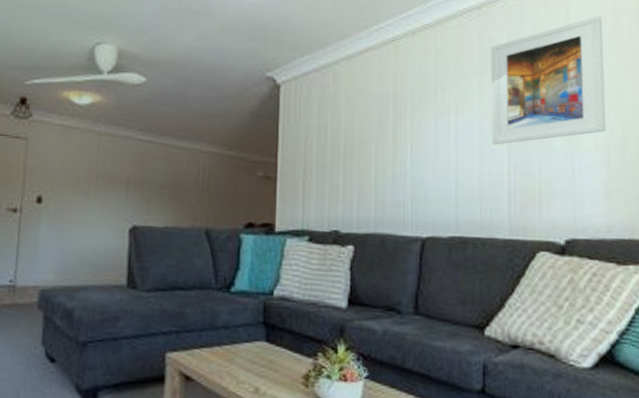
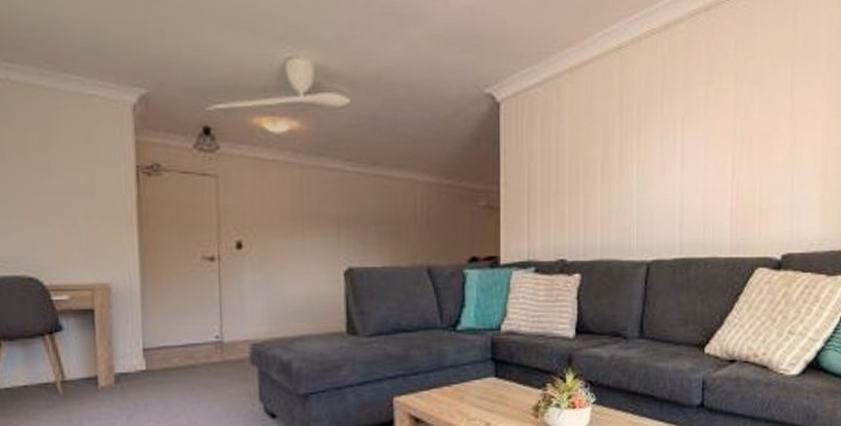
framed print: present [491,16,606,145] -> none [717,17,829,162]

